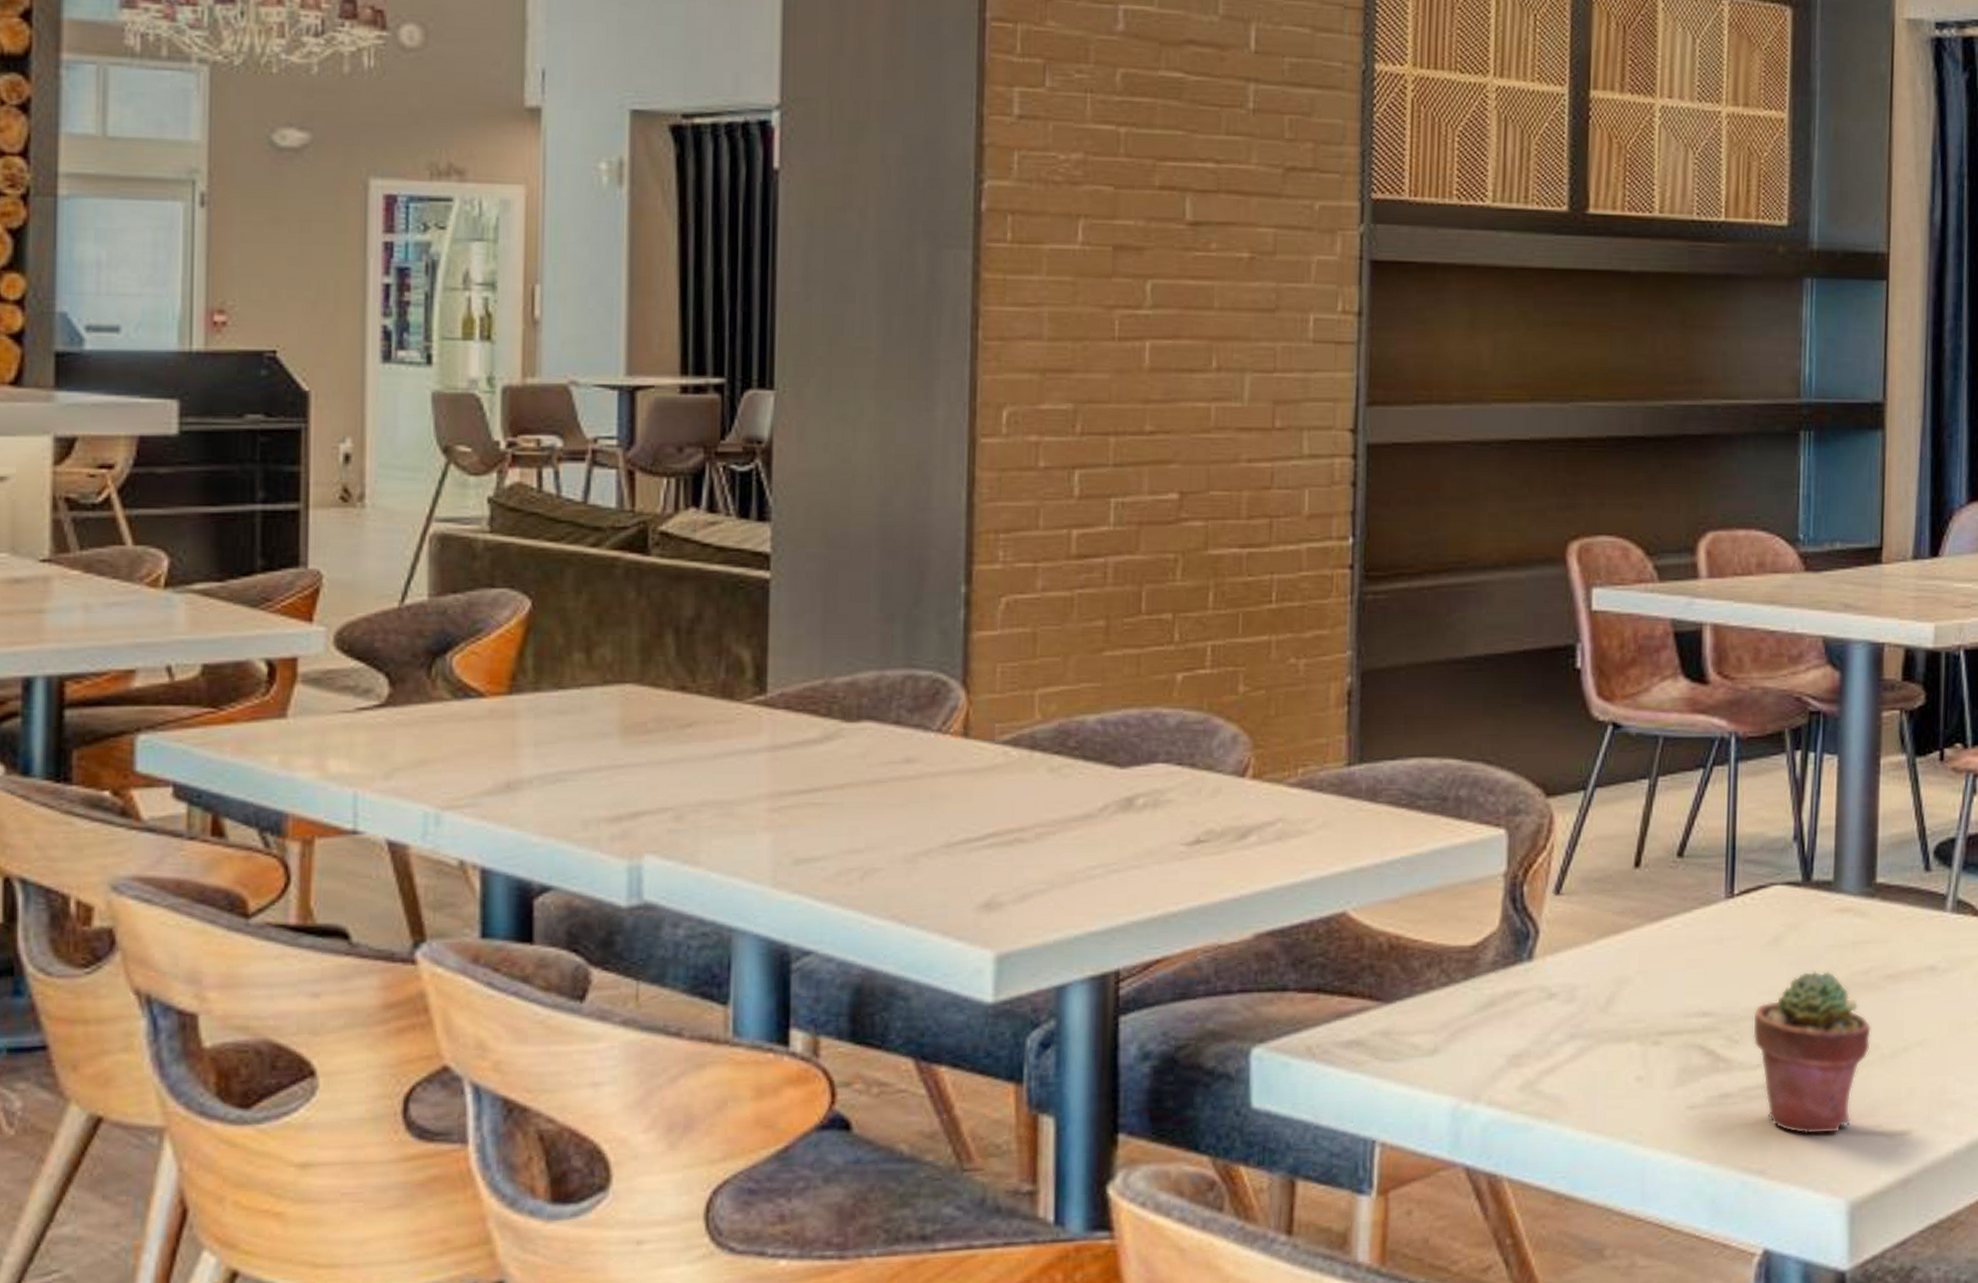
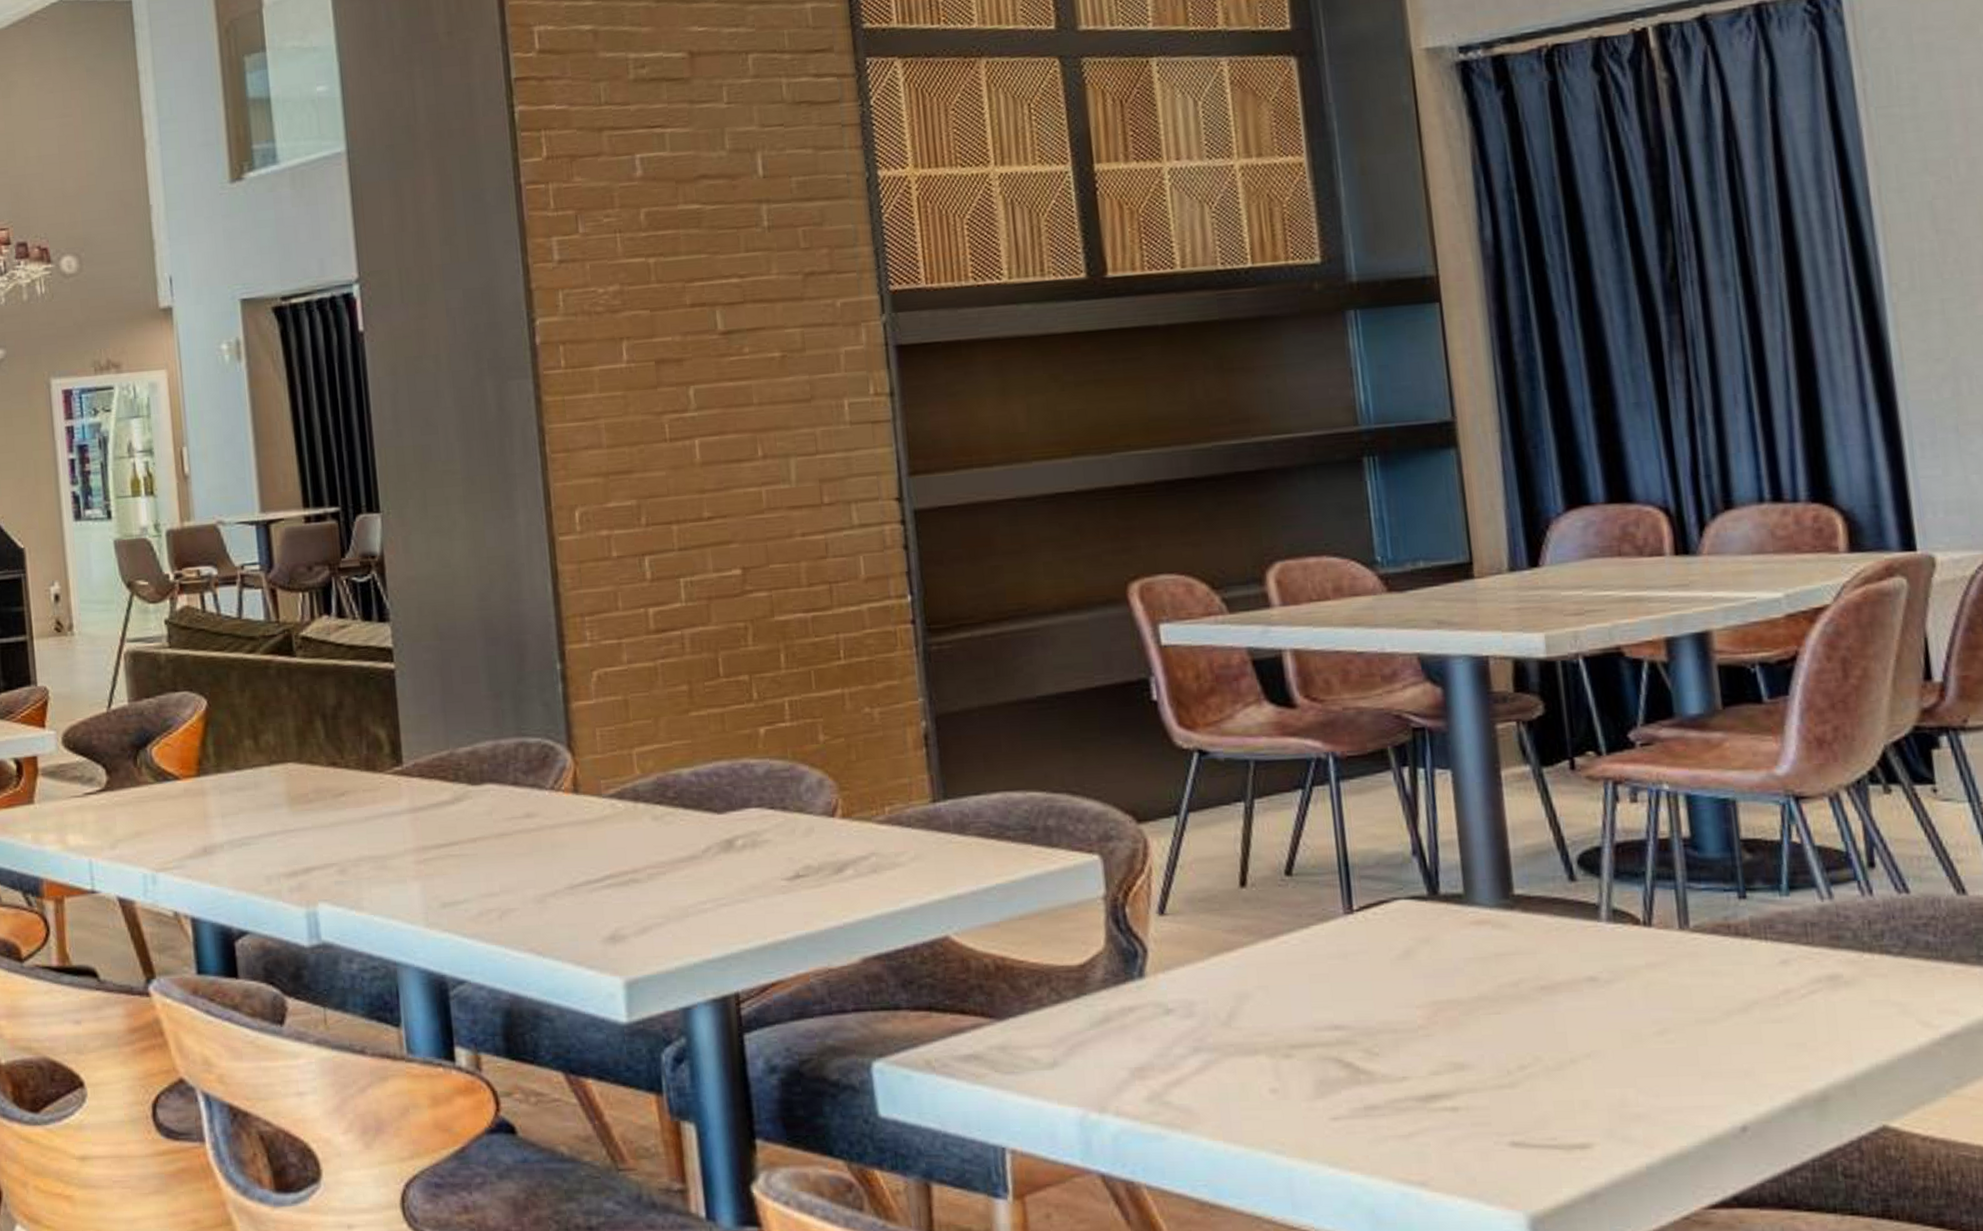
potted succulent: present [1753,971,1872,1135] -> none [1392,983,1531,1147]

